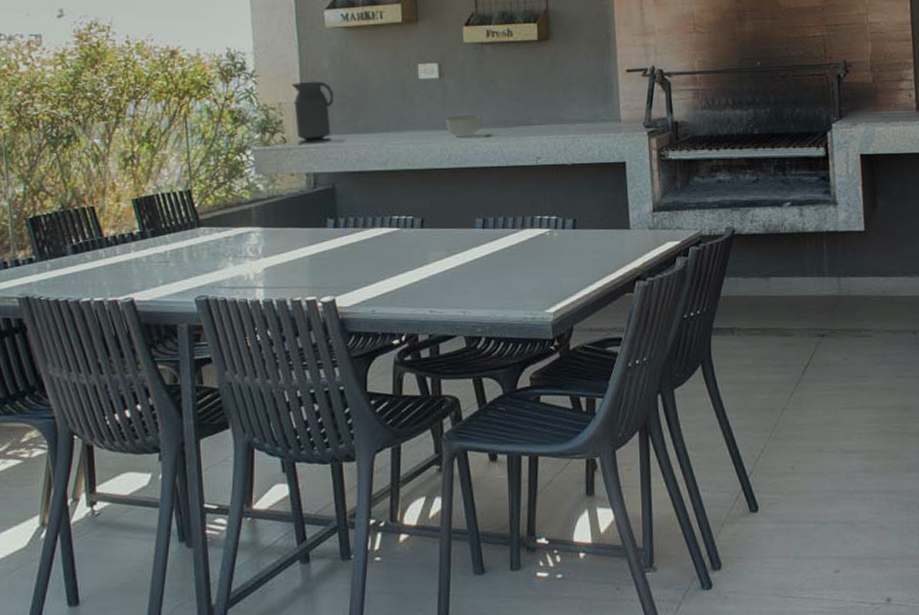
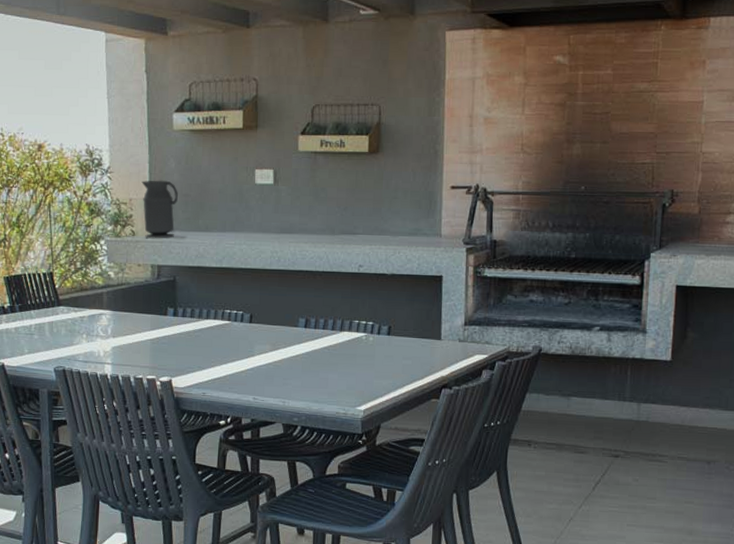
bowl: present [445,115,481,138] -> none [277,221,310,242]

